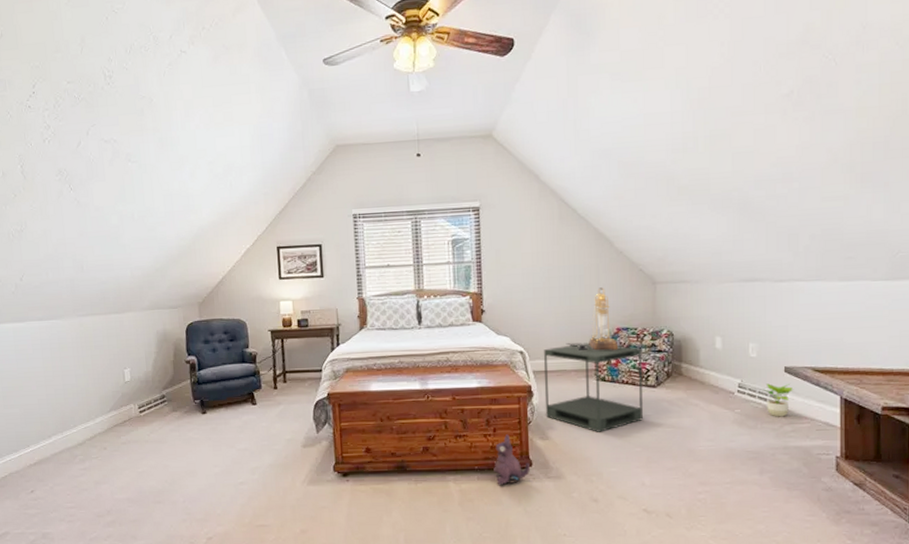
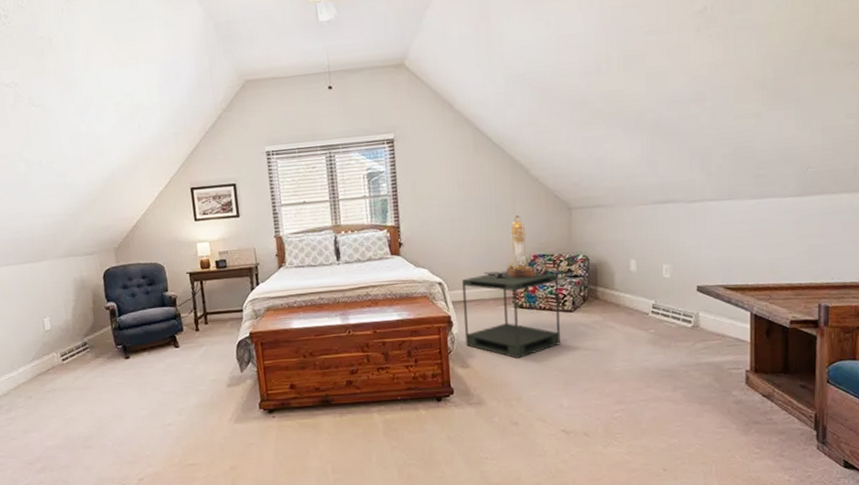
plush toy: present [494,434,530,486] -> none [416,364,452,415]
potted plant: present [761,383,794,417] -> none [675,302,706,335]

